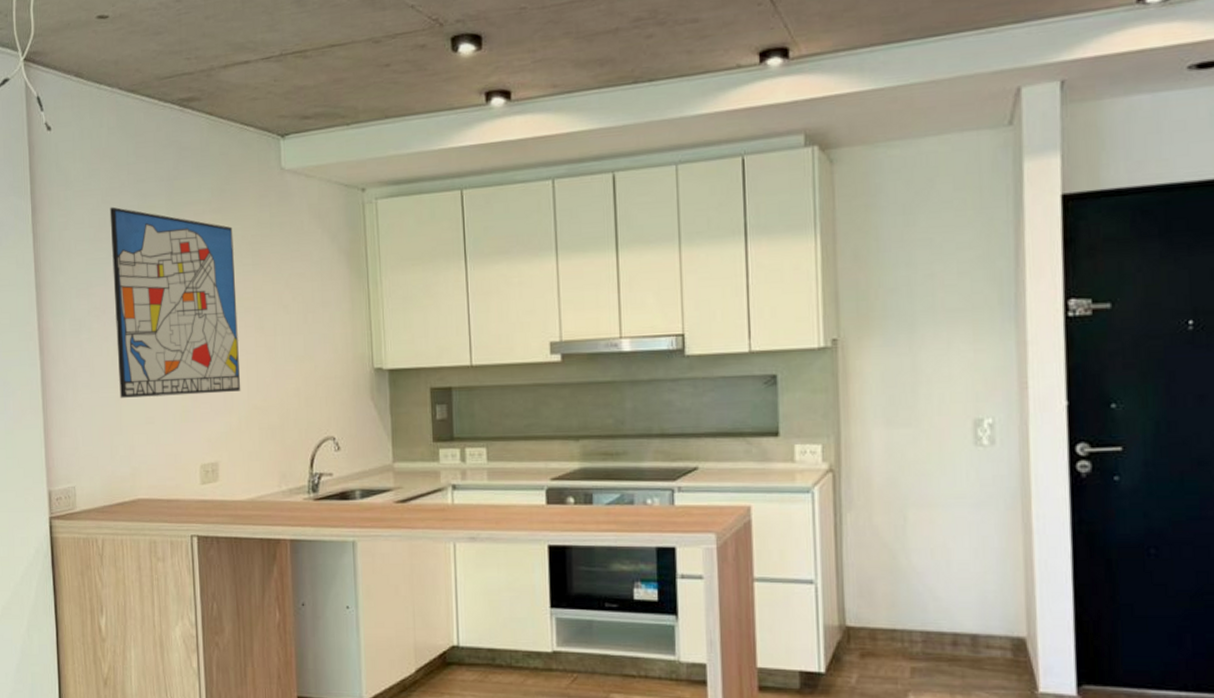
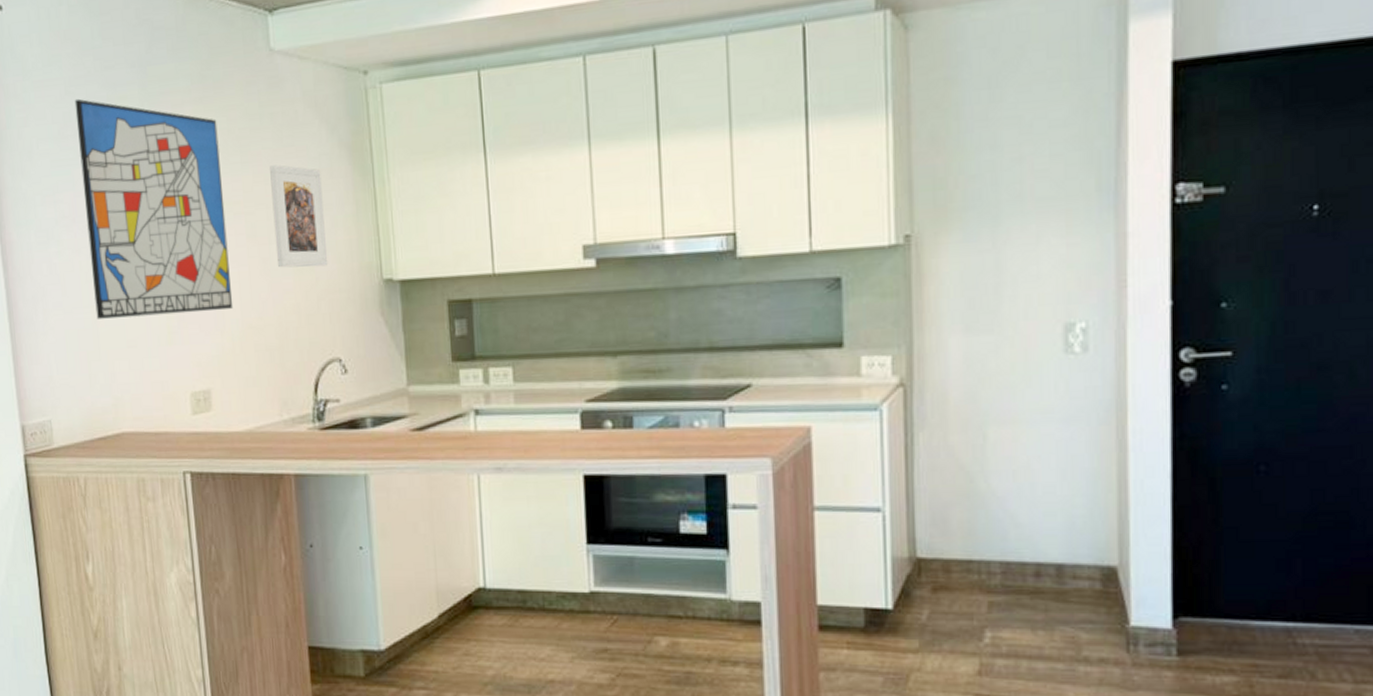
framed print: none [277,267,326,357] -> present [270,165,328,268]

